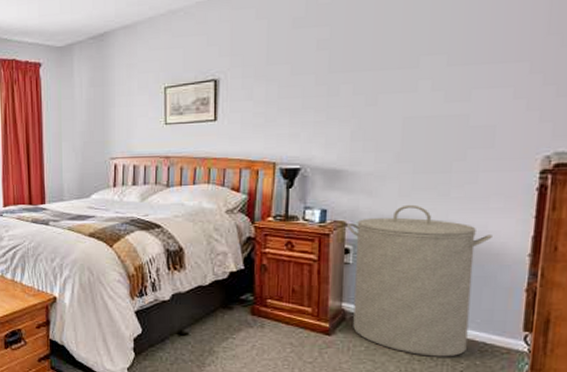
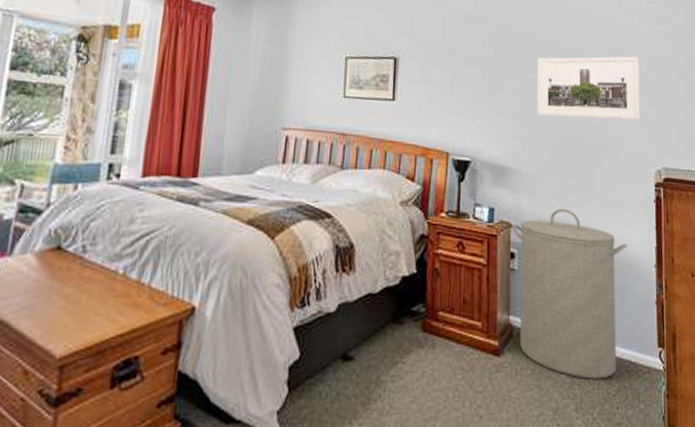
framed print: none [382,29,533,115] -> present [536,56,640,121]

